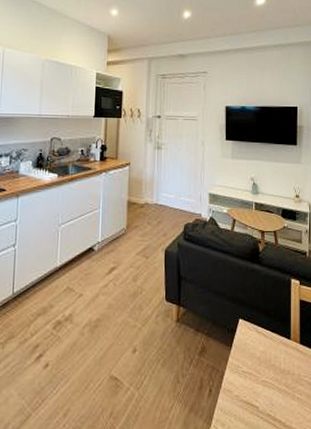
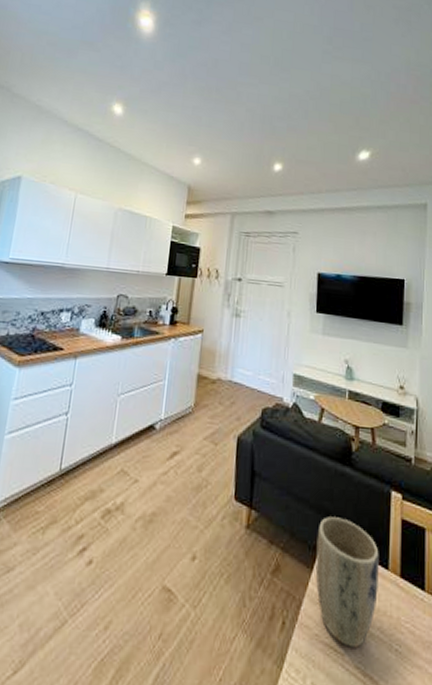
plant pot: none [234,304,283,401] -> present [315,517,379,648]

